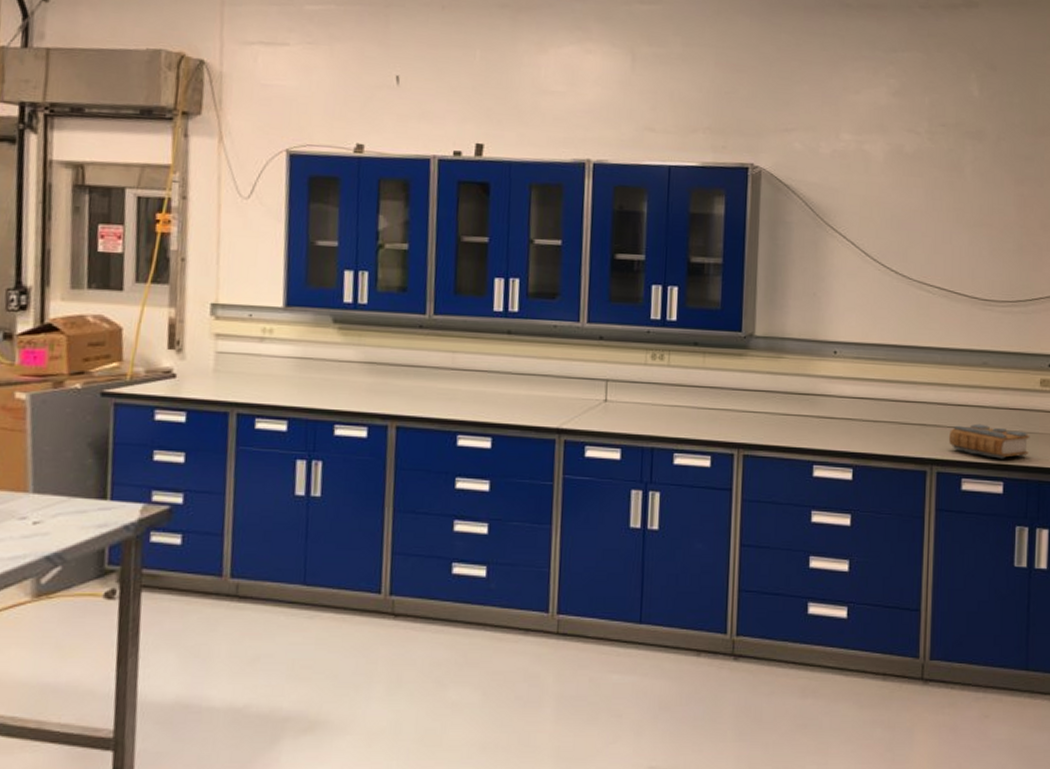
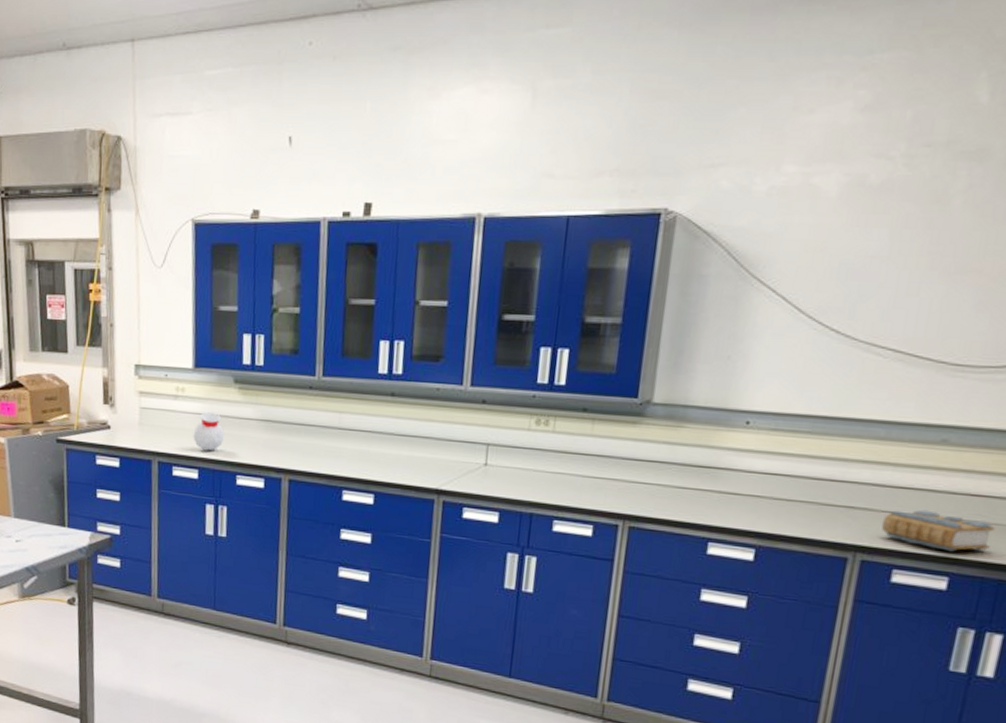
jar: none [282,355,321,399] -> present [193,412,225,452]

